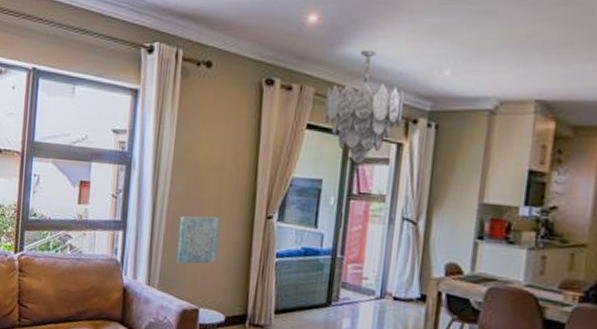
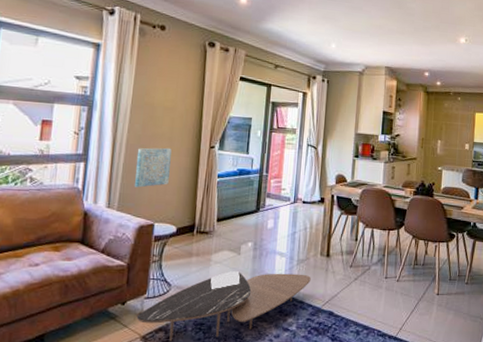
chandelier: present [324,50,405,164] -> none [252,26,307,107]

